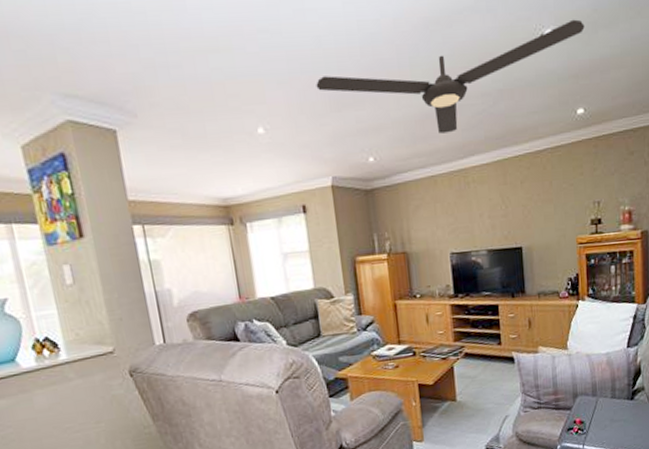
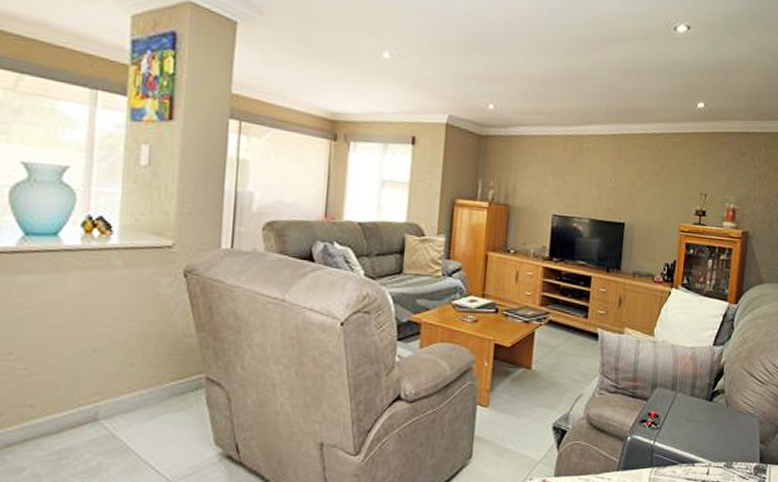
ceiling fan: present [316,19,585,134] -> none [451,18,716,98]

